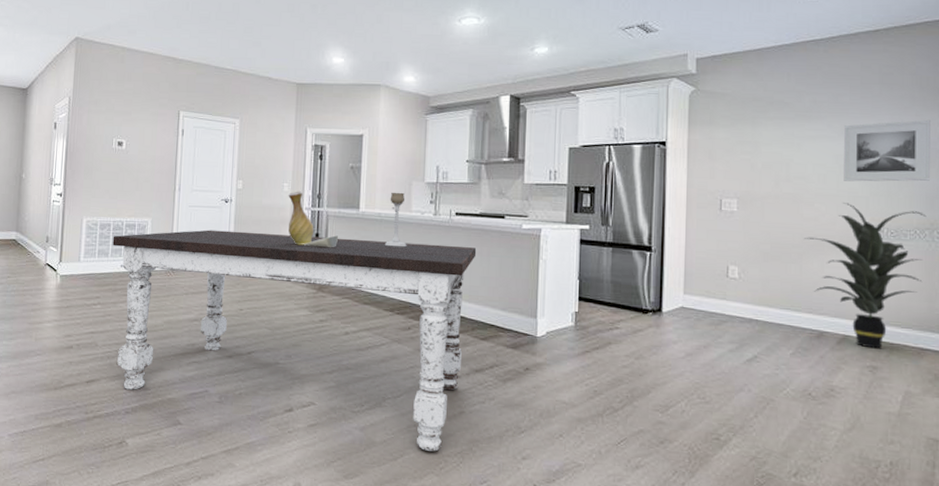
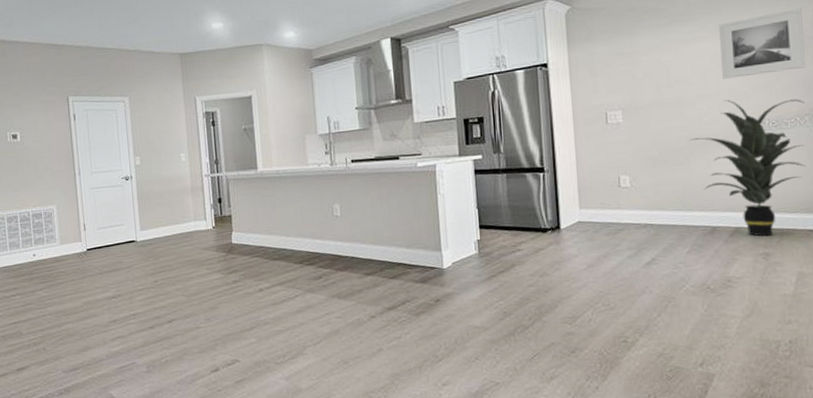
dining table: present [112,229,477,452] -> none [21,191,376,390]
vase: present [288,191,338,248] -> none [186,159,241,212]
candle holder: present [384,192,407,247] -> none [286,147,308,202]

